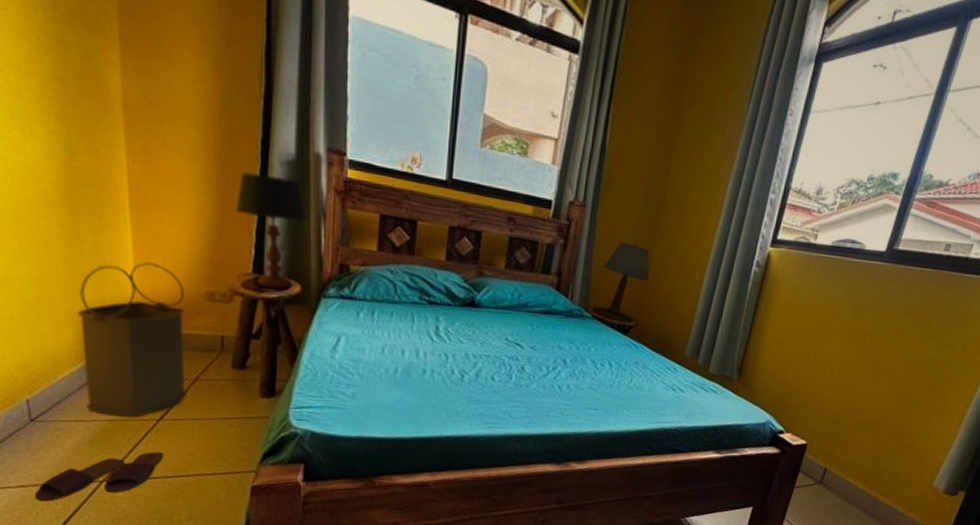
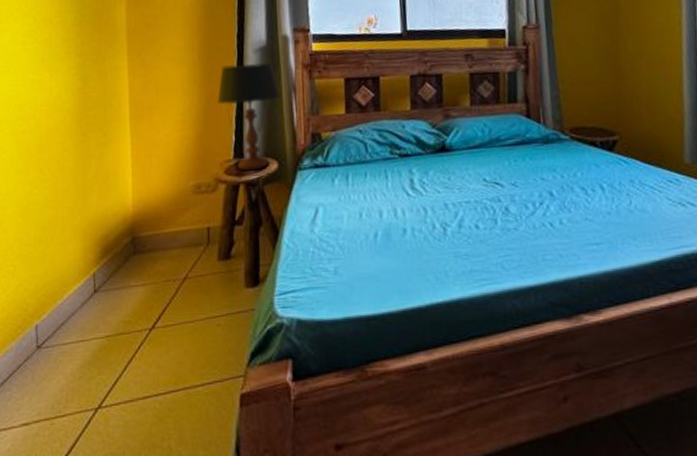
slippers: present [34,451,164,501] -> none [35,366,155,439]
basket: present [77,262,187,417] -> none [83,166,177,331]
table lamp: present [604,241,650,315] -> none [571,52,623,131]

